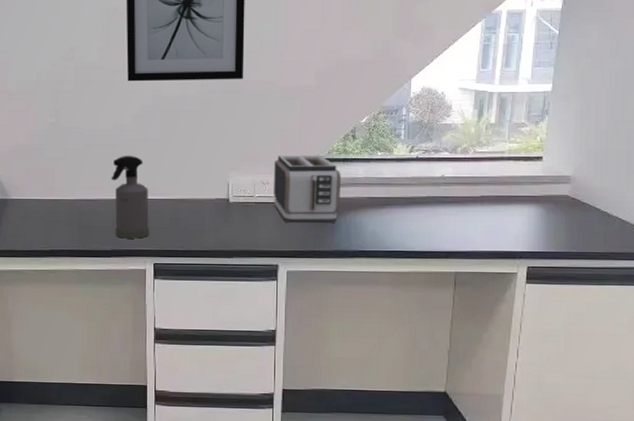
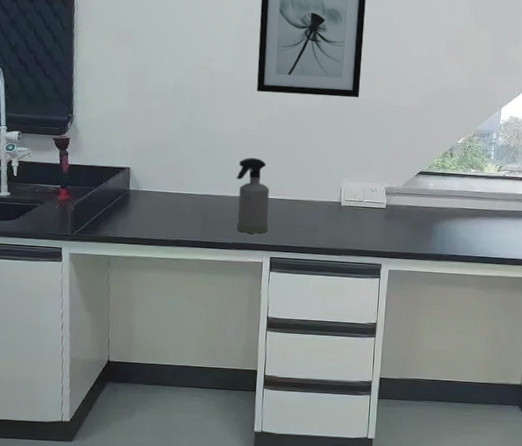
toaster: present [273,154,341,224] -> none [380,167,439,229]

